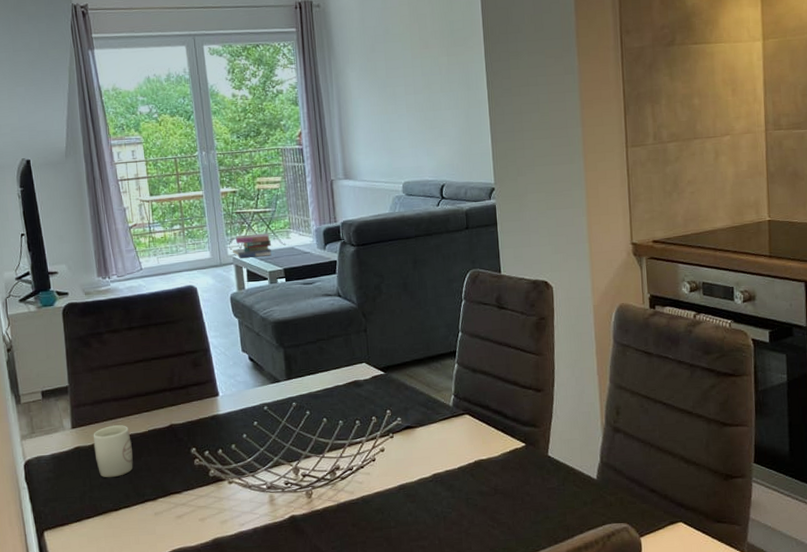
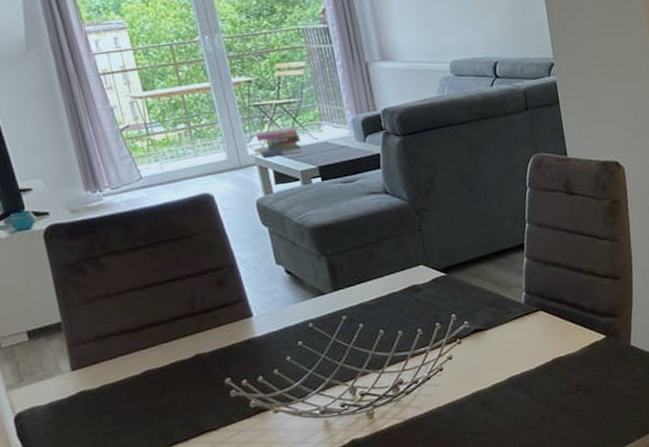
mug: present [93,425,134,478] -> none [100,360,155,423]

